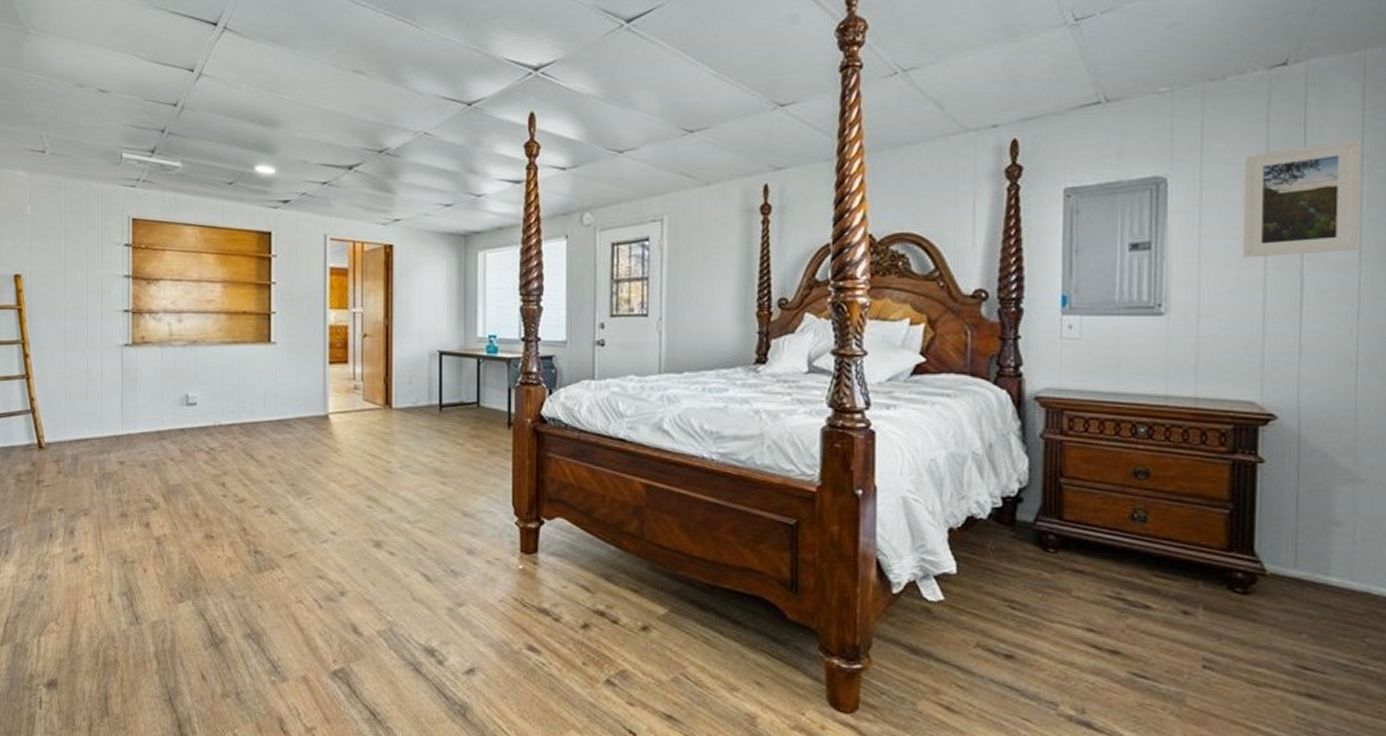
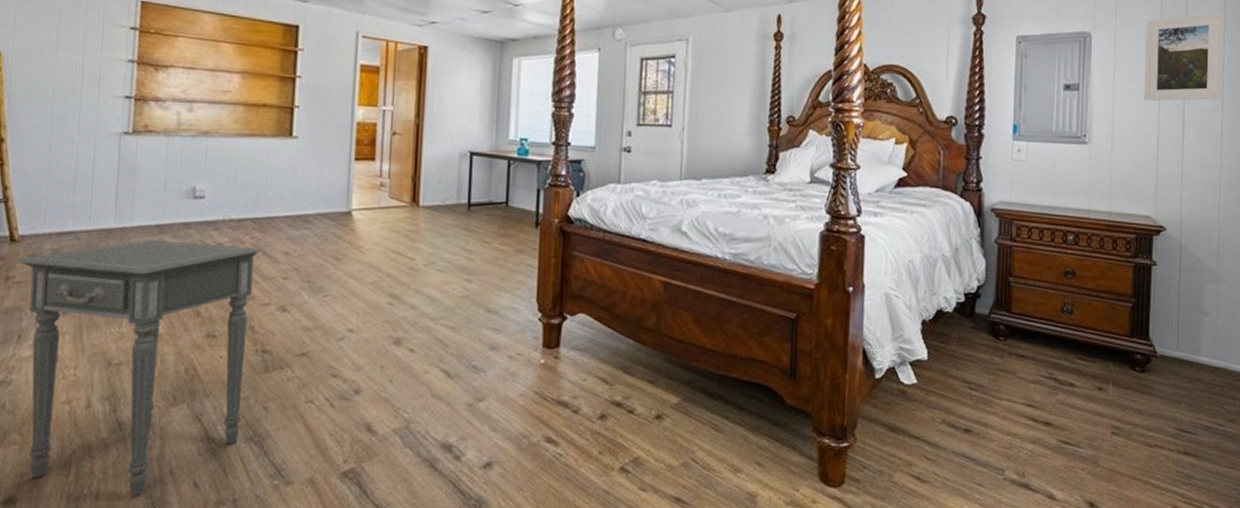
side table: none [45,446,247,685] -> present [16,240,260,496]

